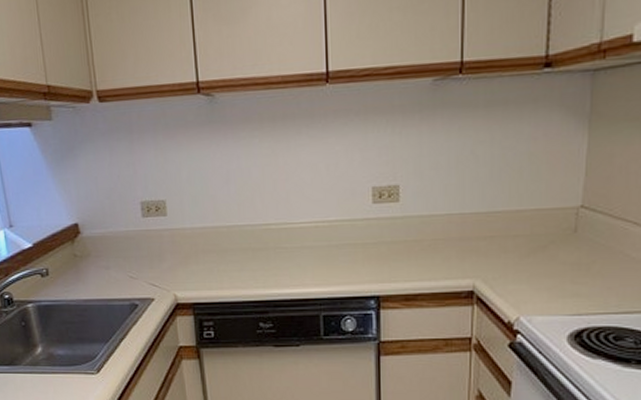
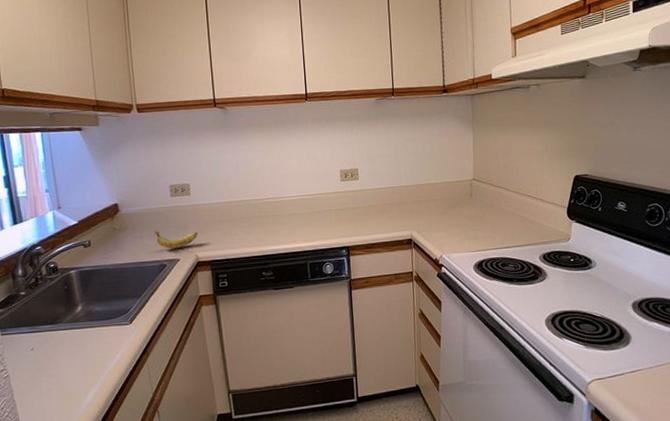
banana: none [122,261,177,285] -> present [154,231,198,249]

